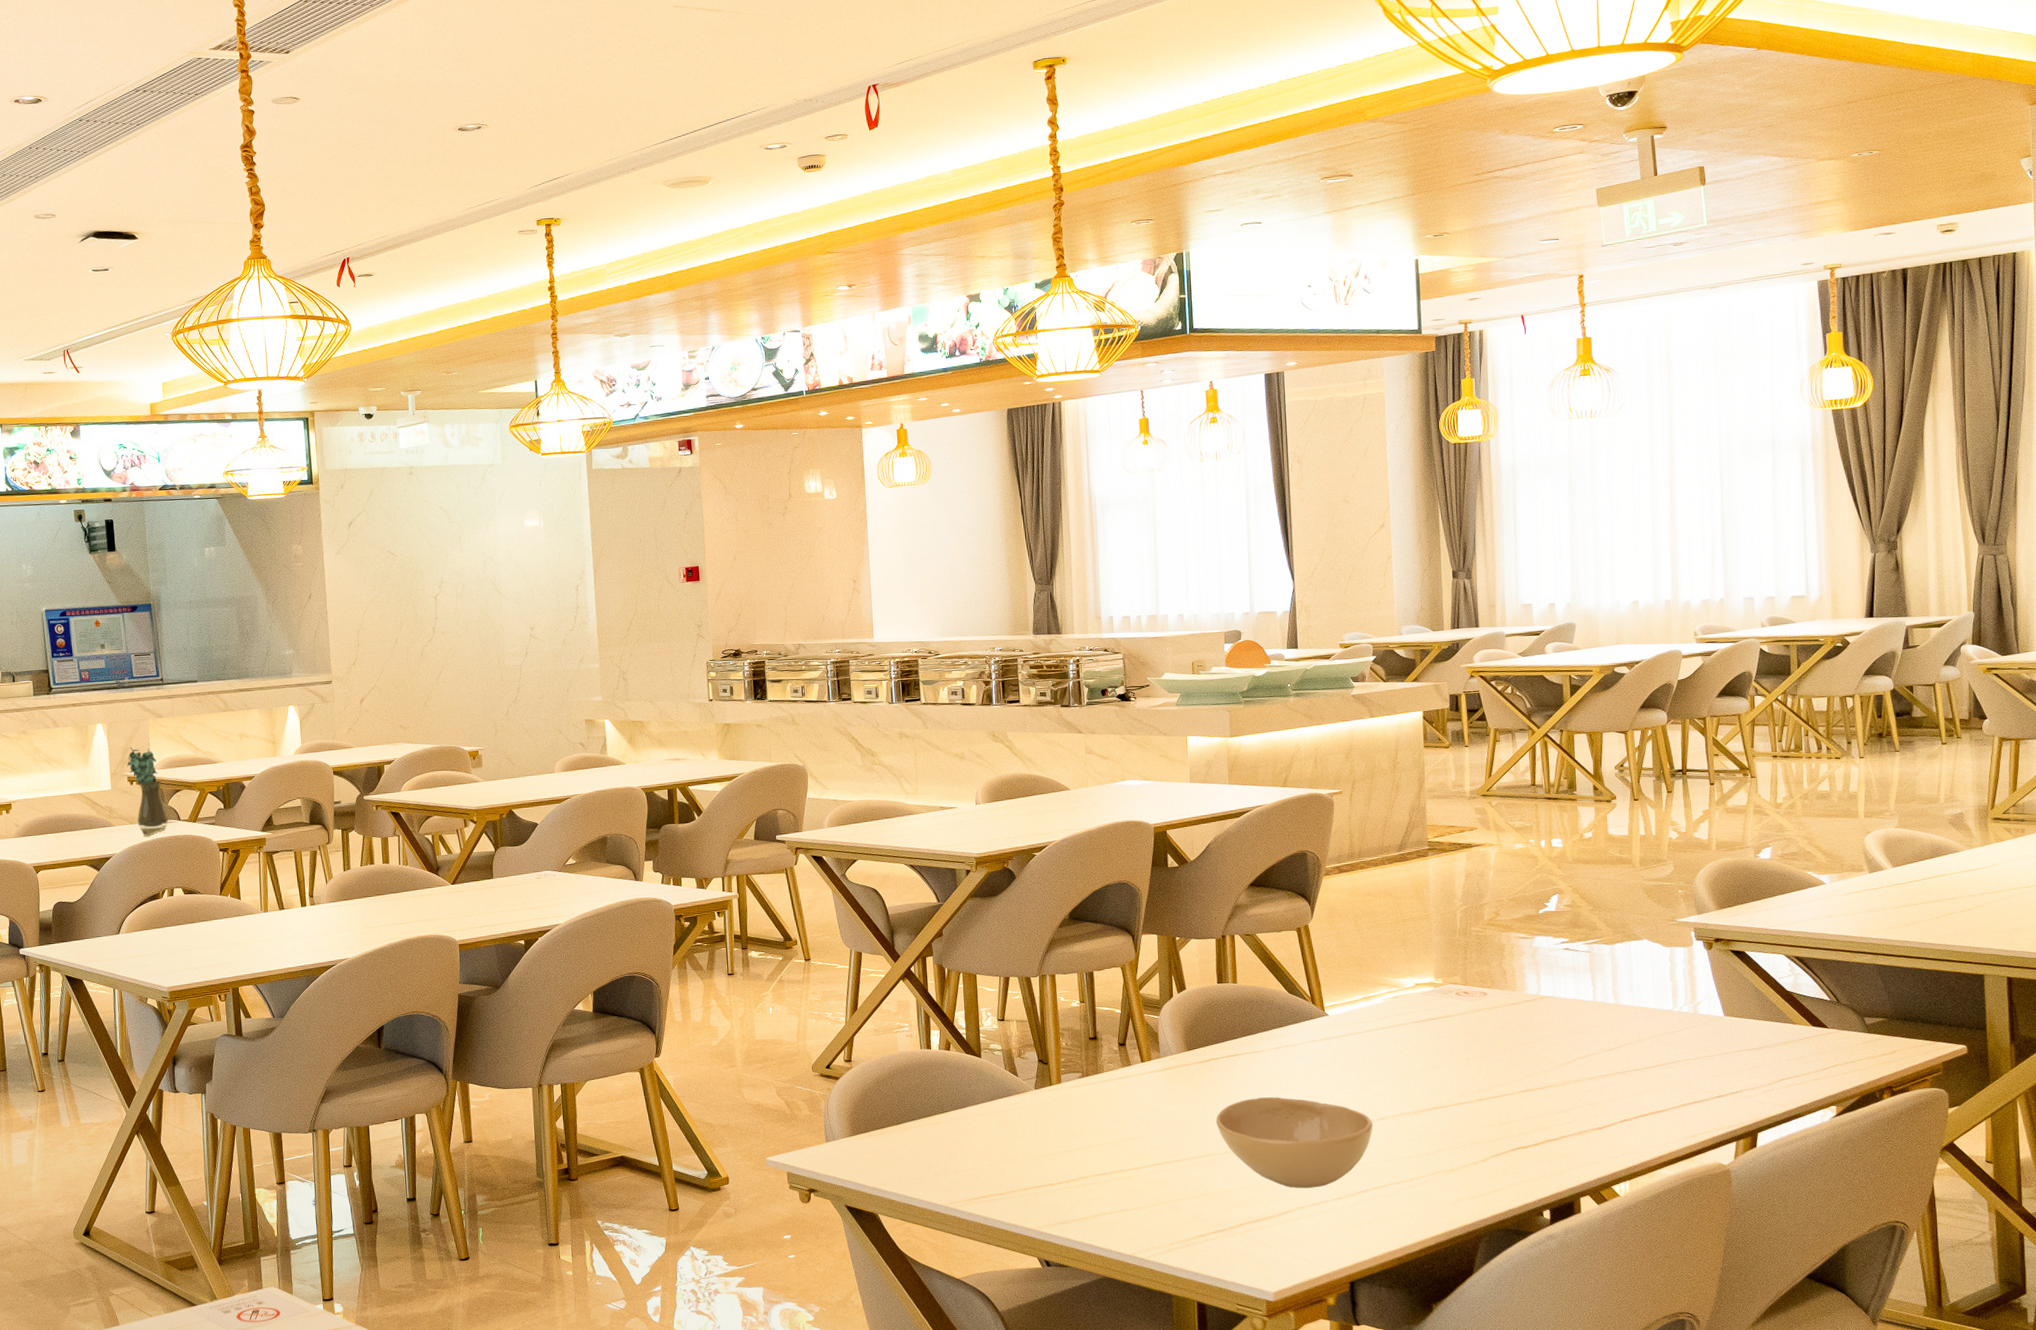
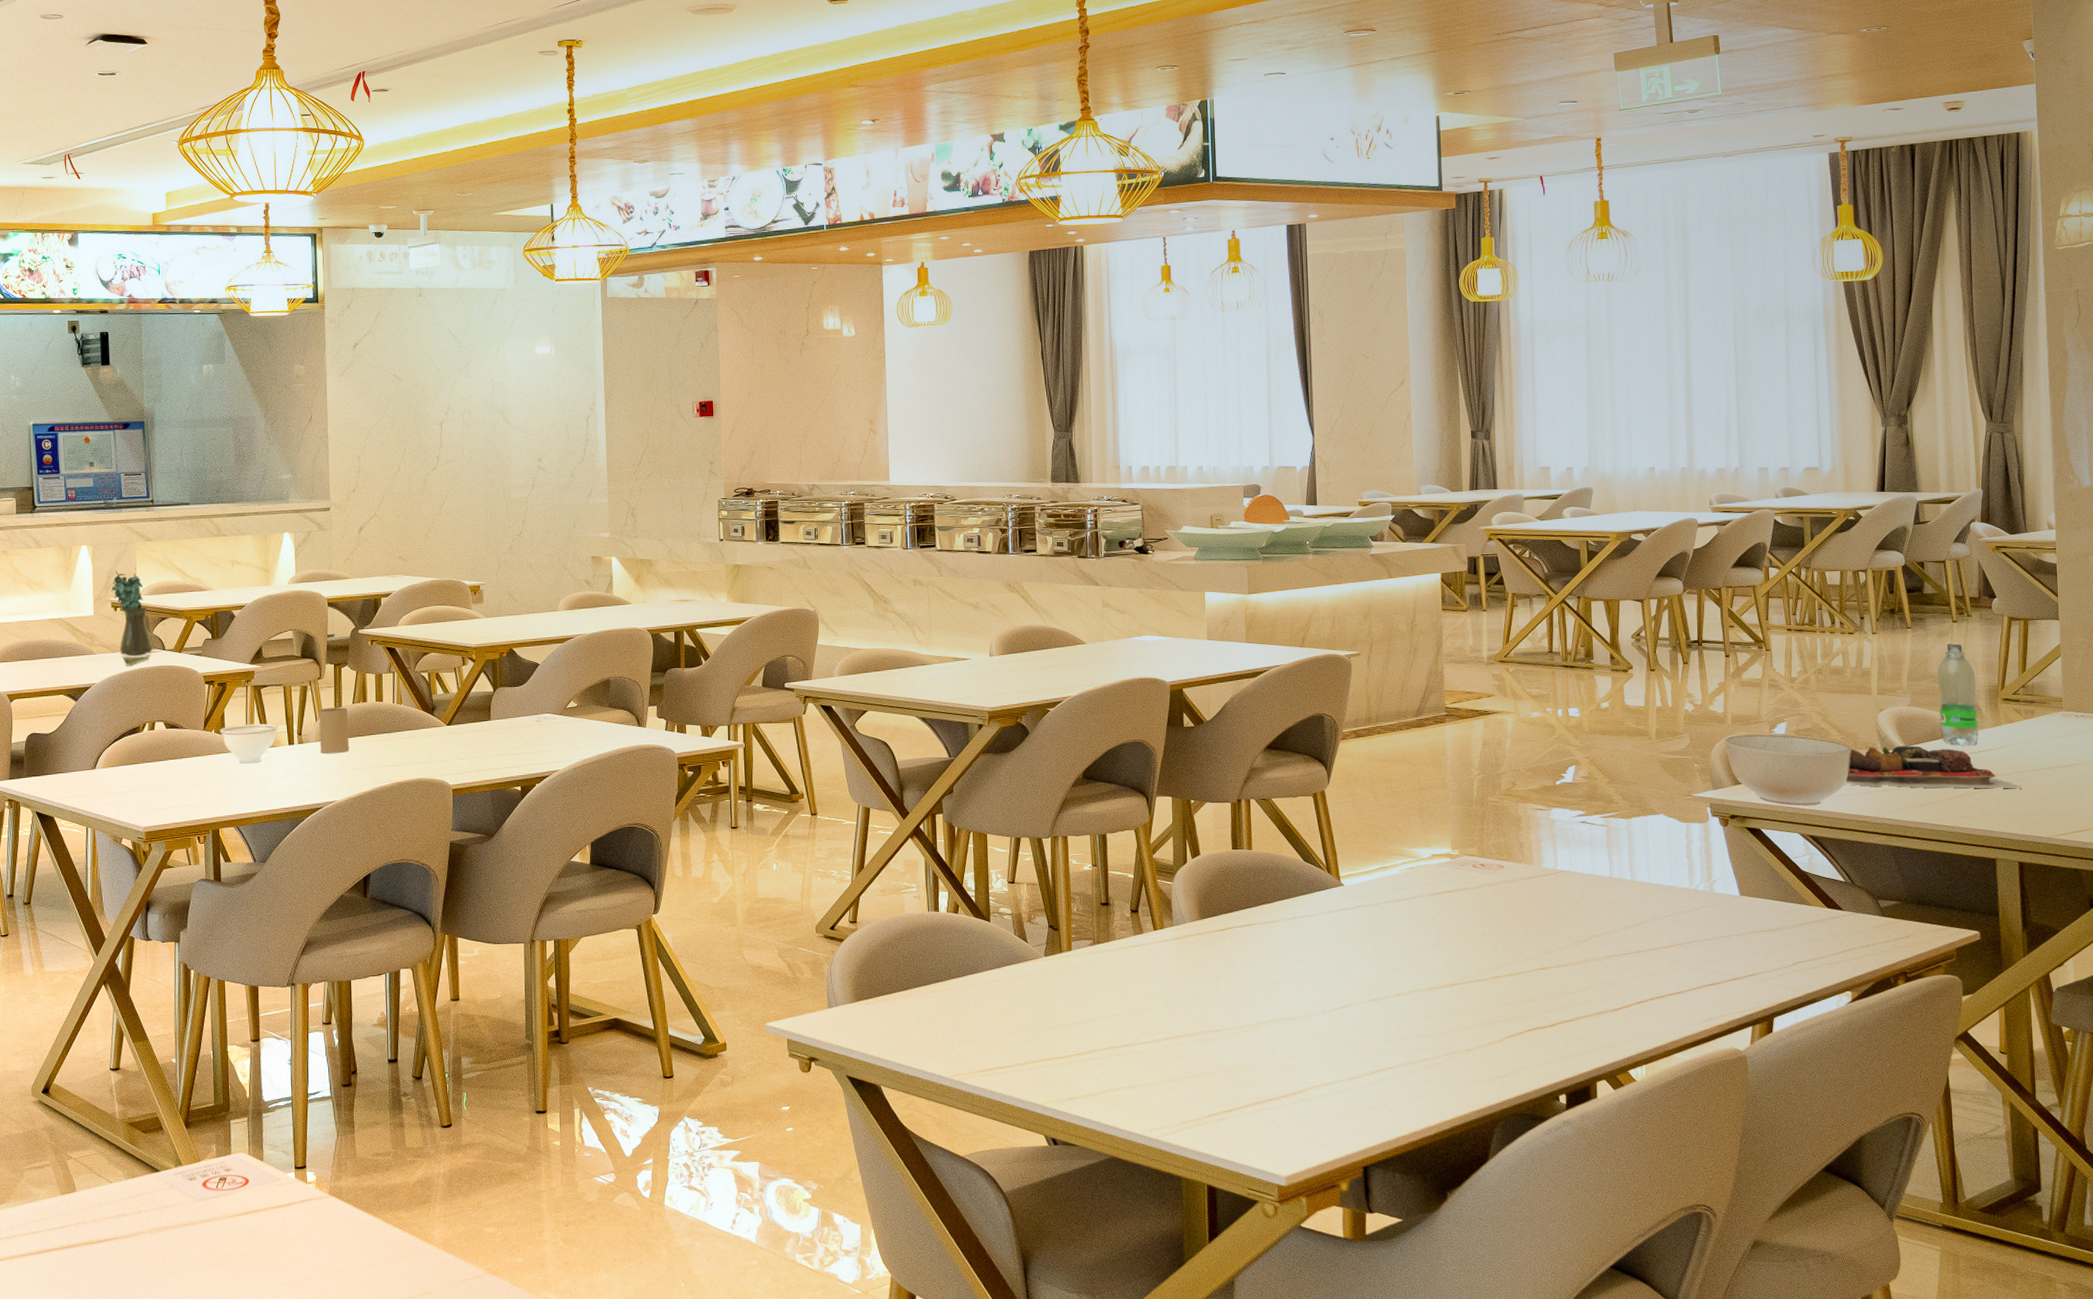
bowl: none [235,887,291,926] -> present [220,723,278,764]
cup: none [328,870,359,915] -> present [319,707,350,754]
soup bowl: present [1216,1097,1373,1189] -> none [1229,970,1388,1067]
bowl: none [1709,859,1838,928] -> present [1724,734,1851,806]
food tray: none [1830,866,2012,908] -> present [1844,745,2023,789]
bottle: none [1925,765,1968,866] -> present [1937,643,1979,746]

